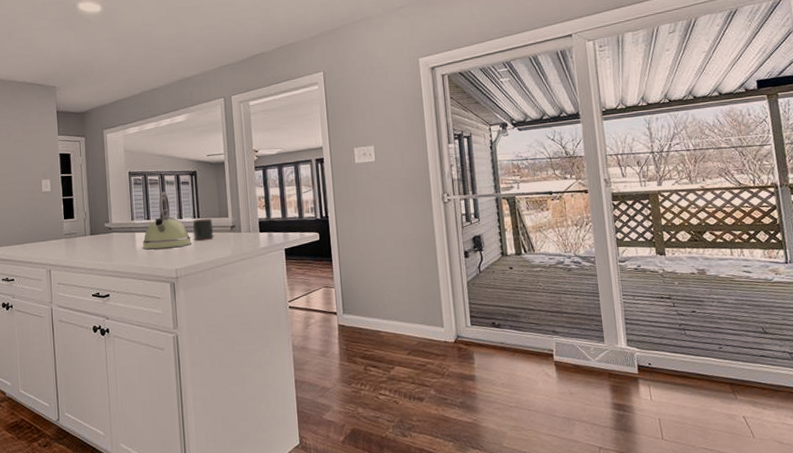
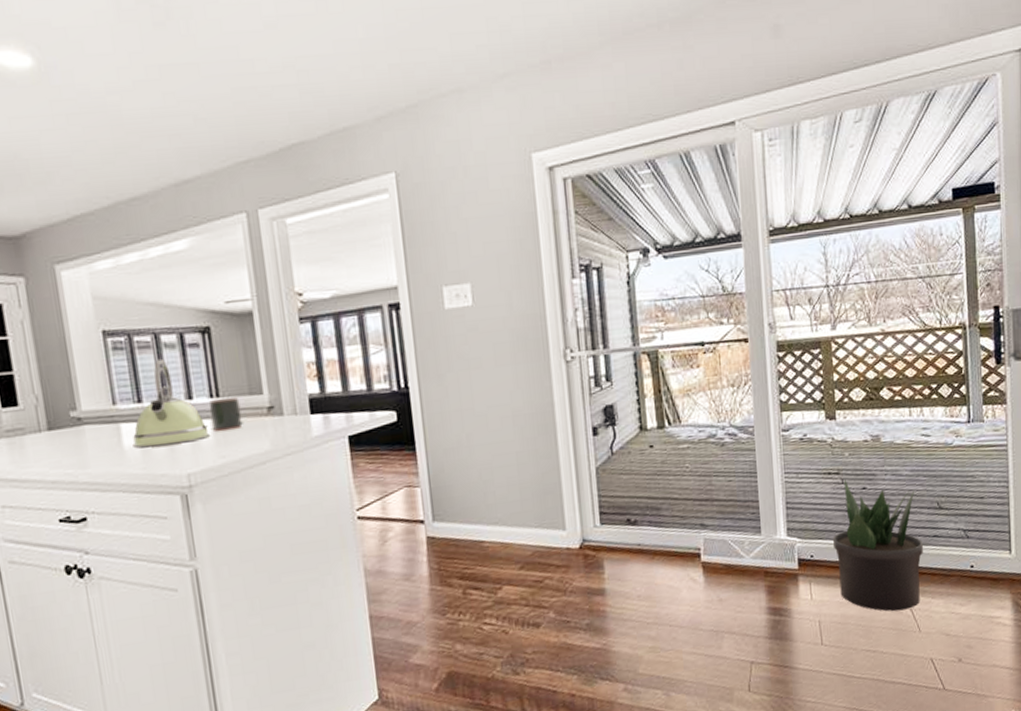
planter: none [668,303,752,417] -> present [833,479,923,611]

